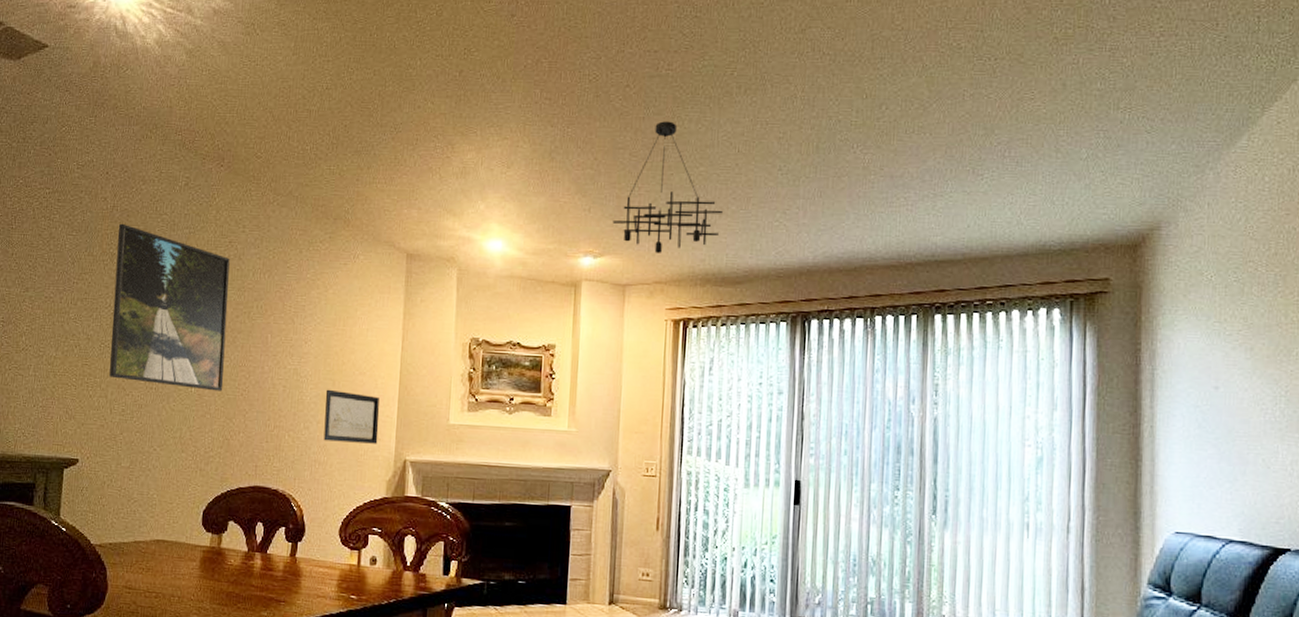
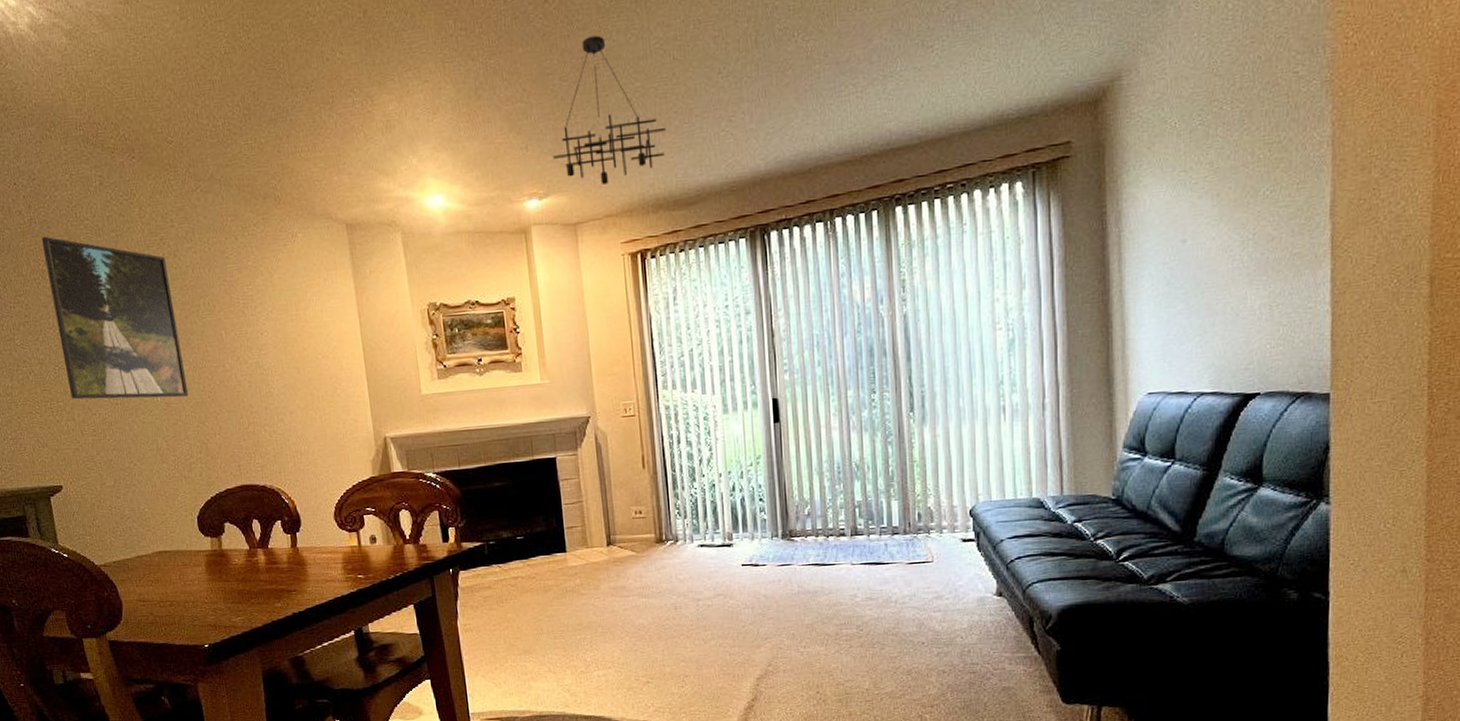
wall art: present [323,389,380,444] -> none [292,377,355,430]

